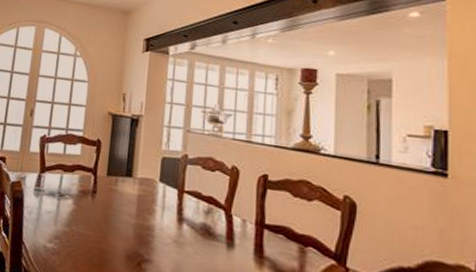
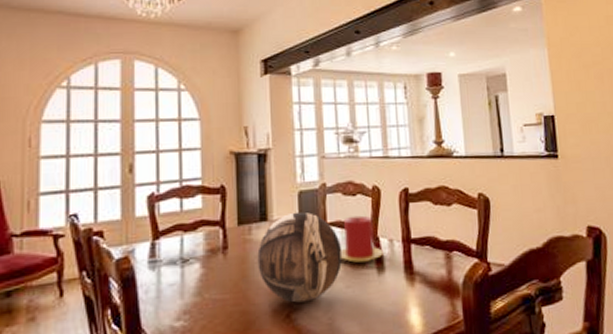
decorative bowl: none [118,175,196,257] -> present [257,211,343,303]
candle: none [194,189,235,235] -> present [341,215,383,263]

